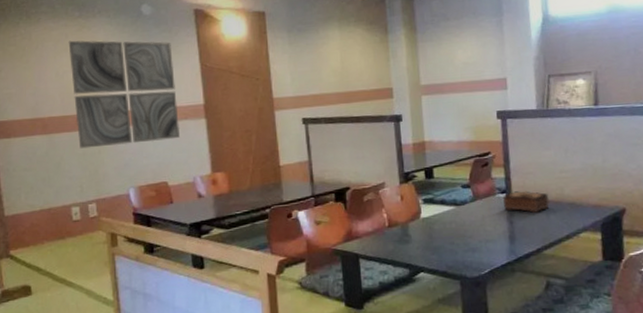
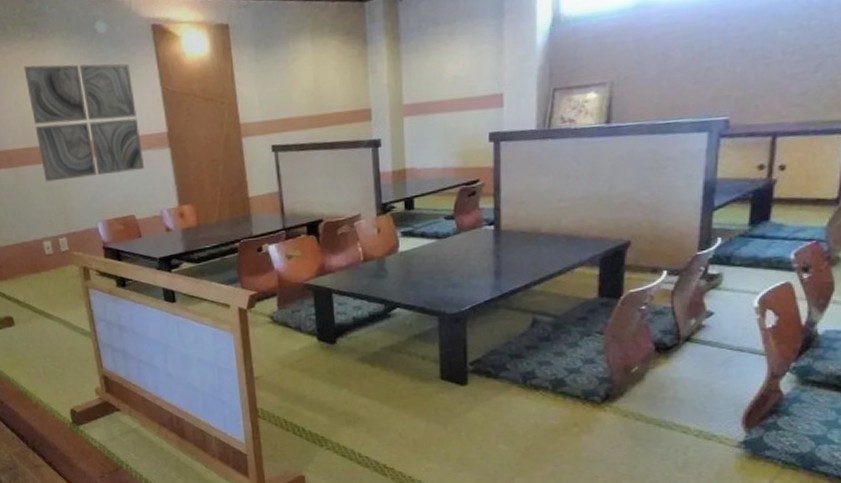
tissue box: present [503,191,549,214] -> none [491,222,543,247]

